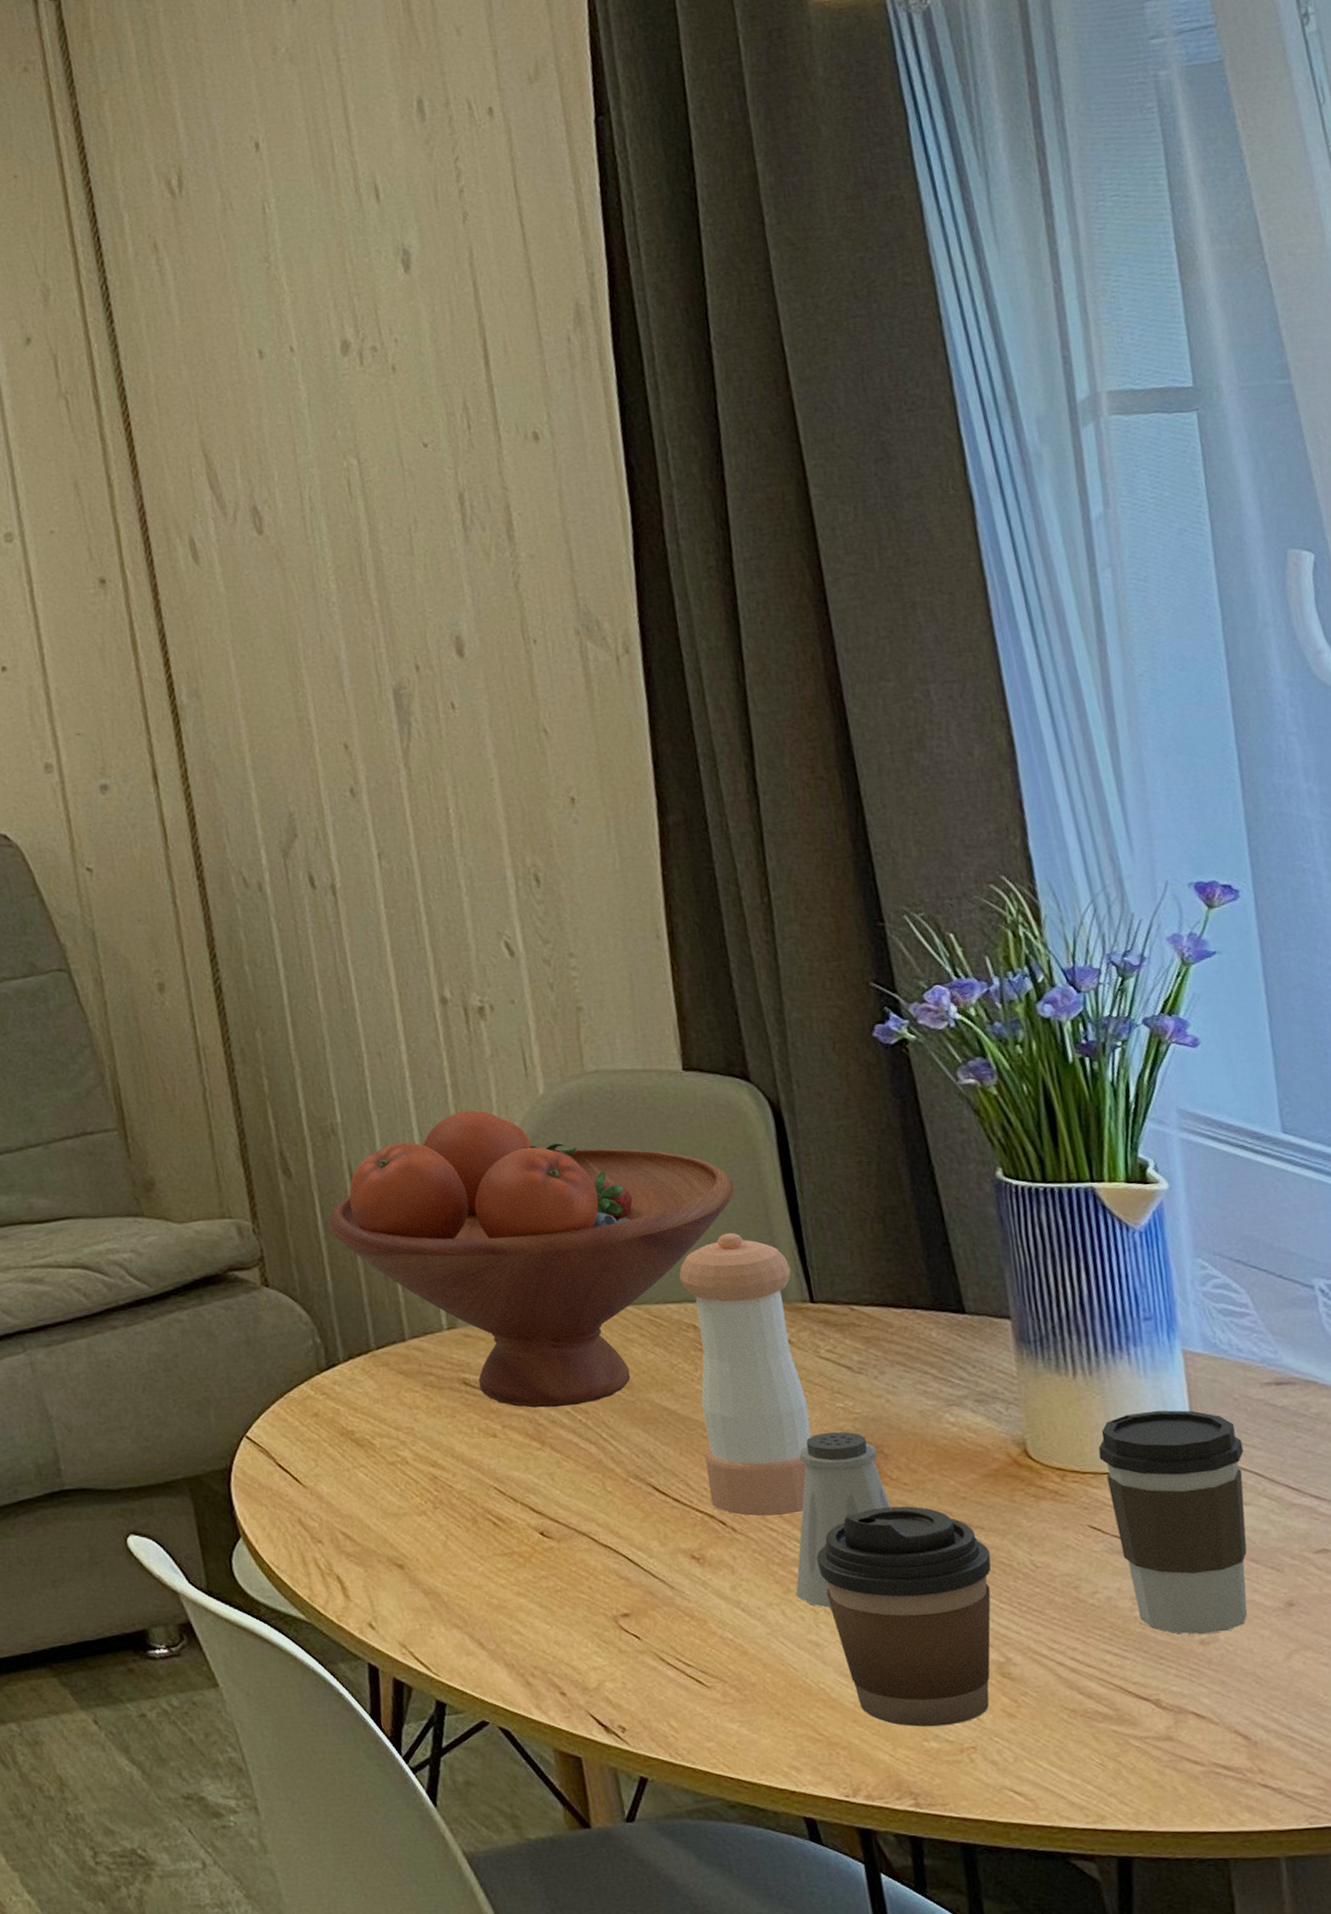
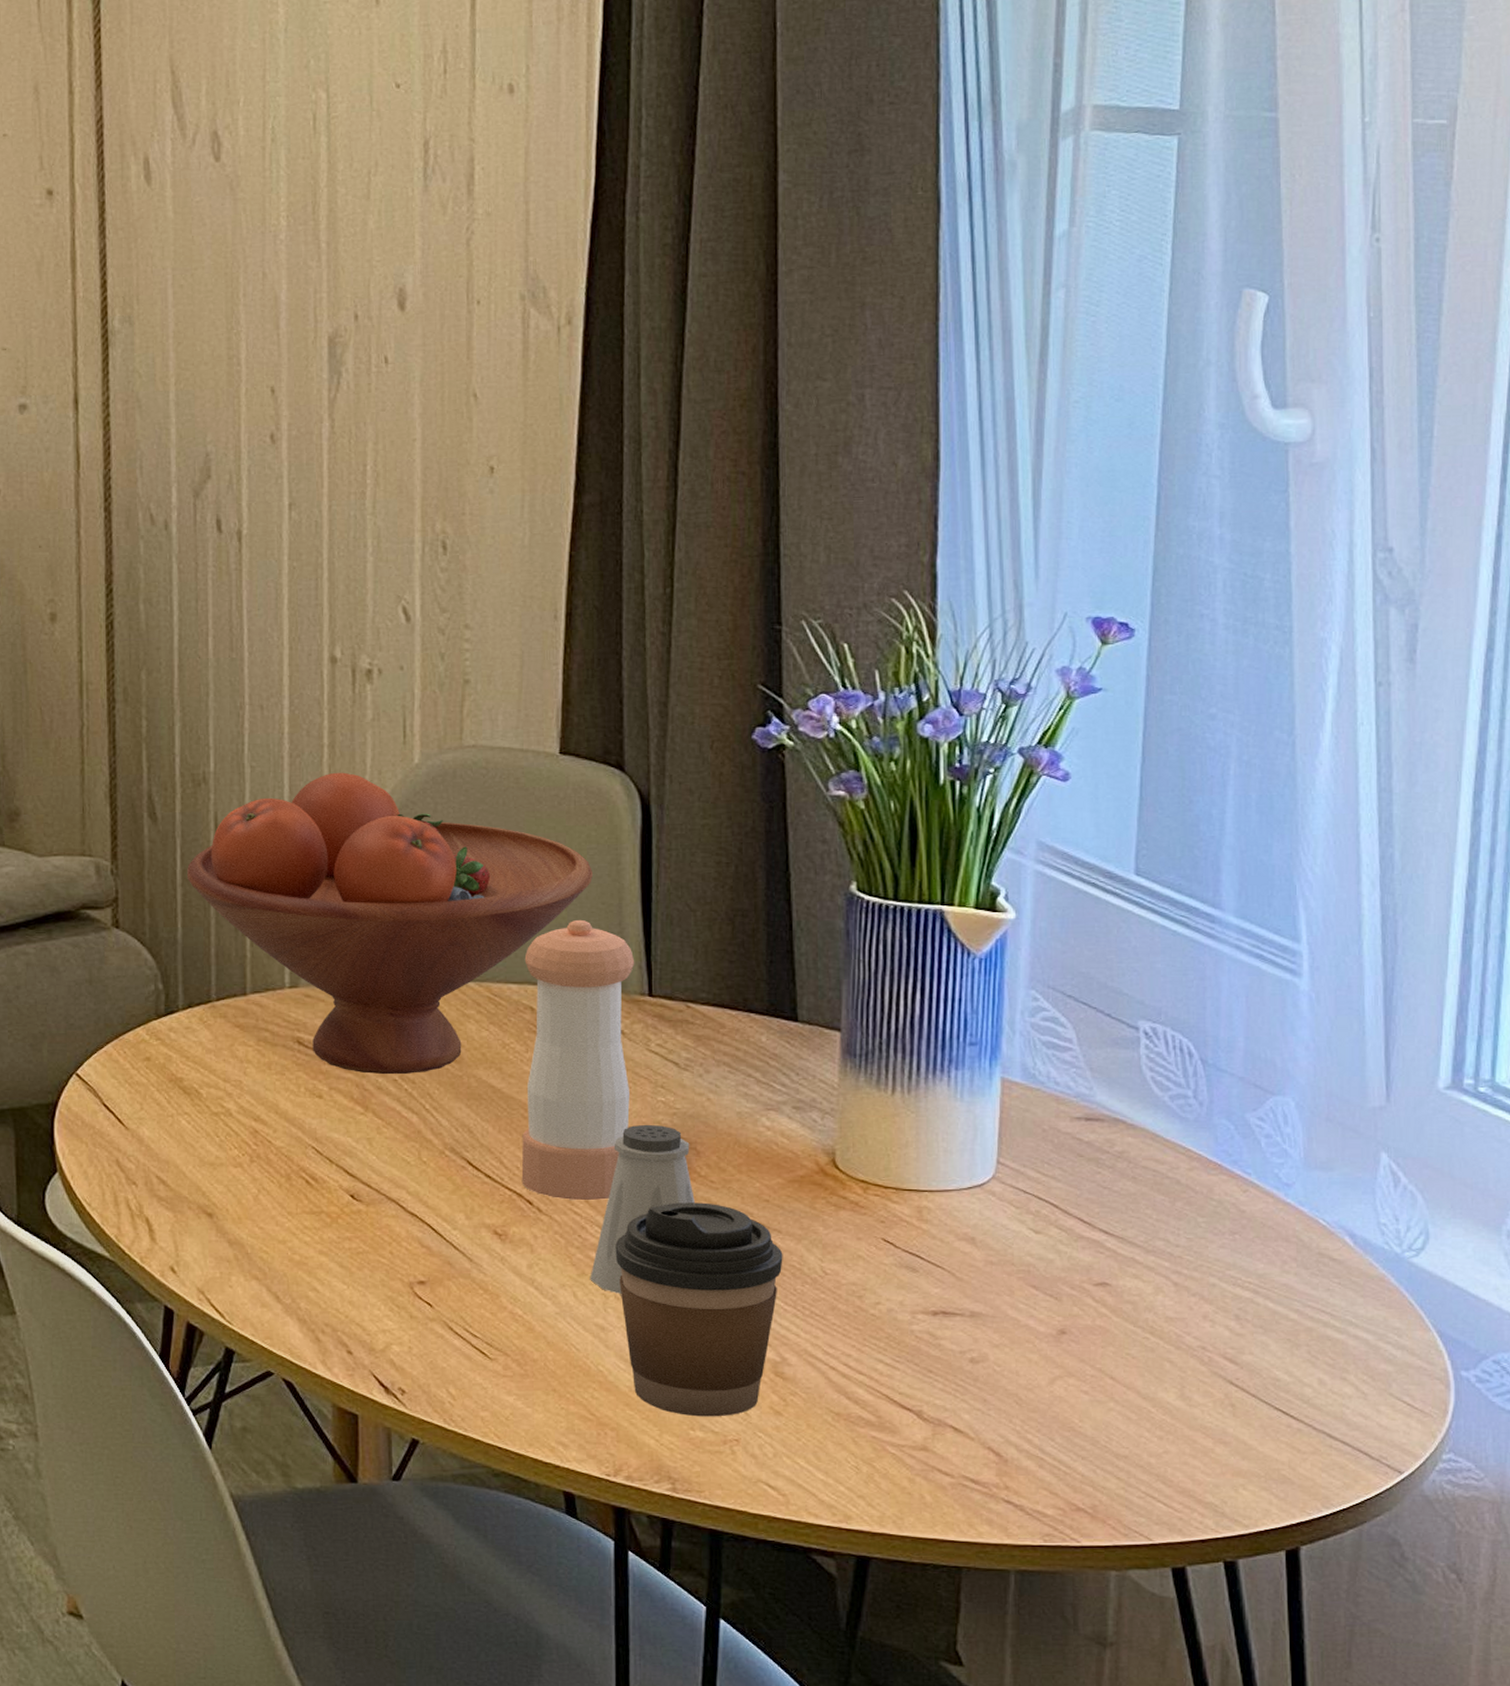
coffee cup: present [1098,1410,1248,1634] -> none [903,1134,1044,1352]

